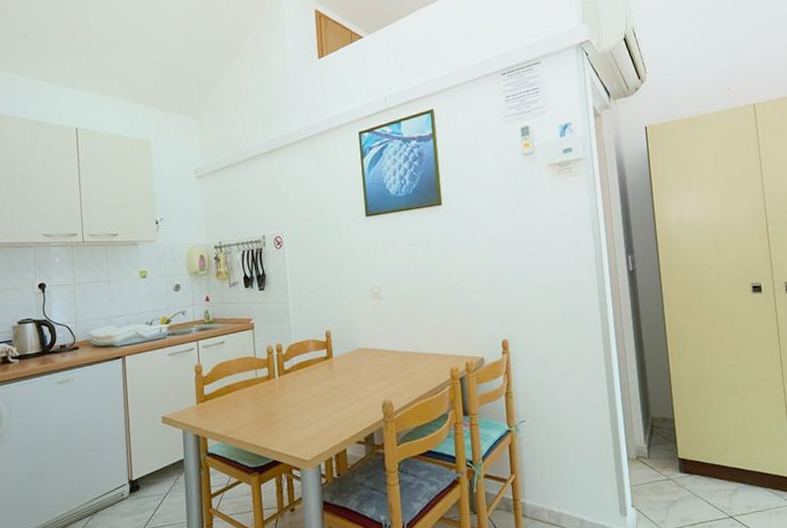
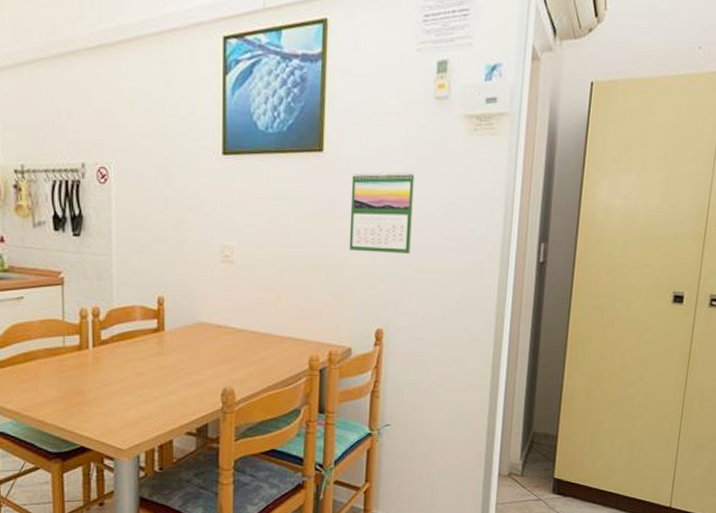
calendar: none [466,212,521,278] -> present [349,172,415,255]

